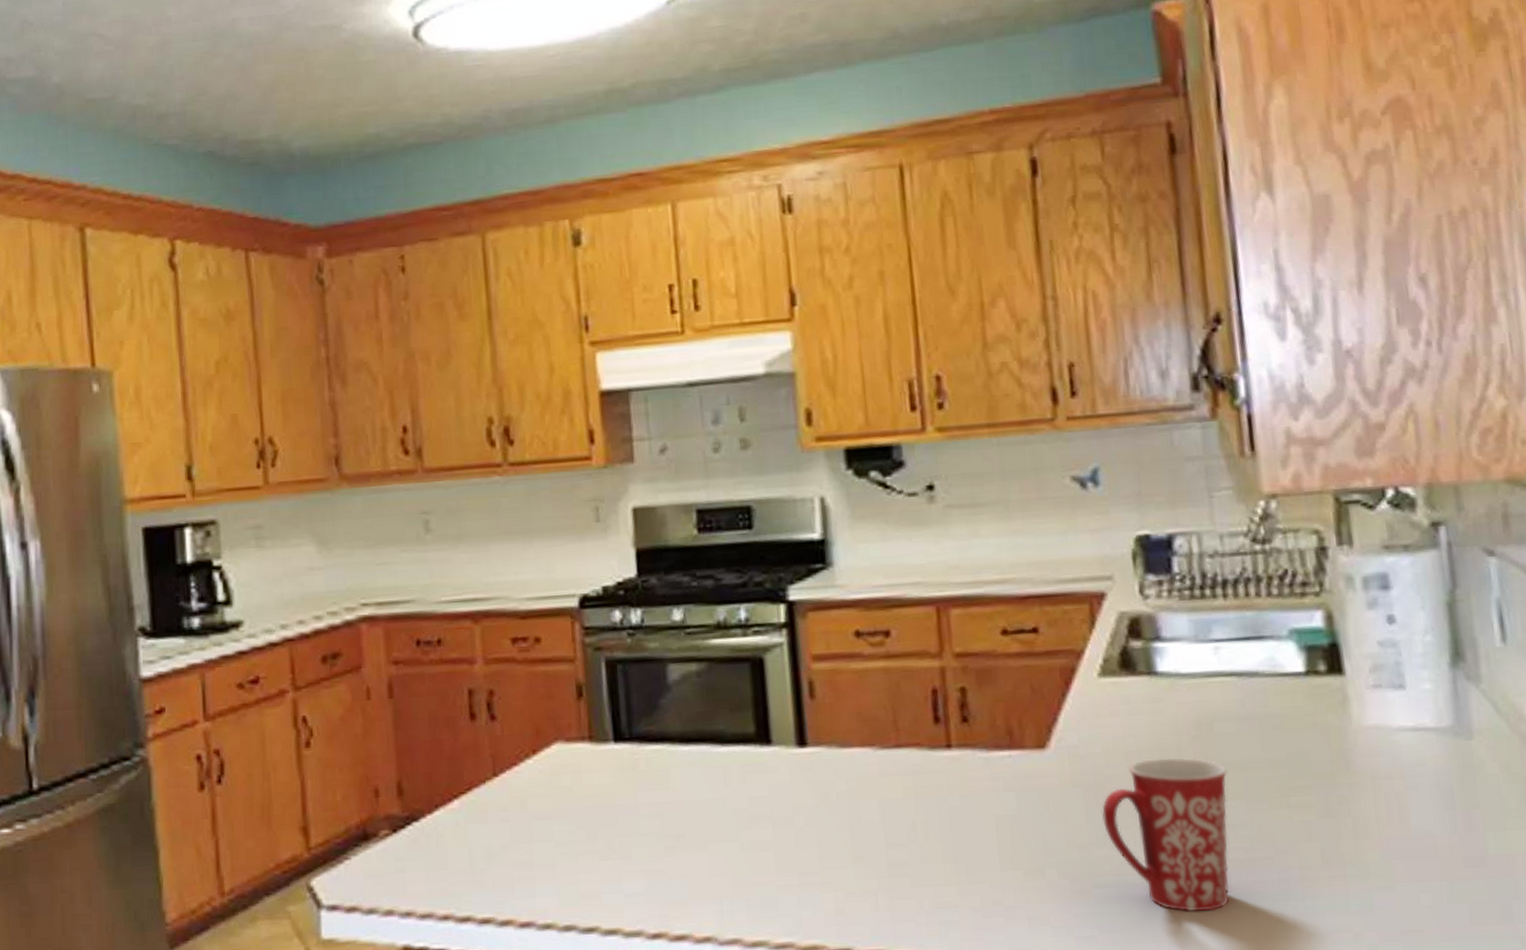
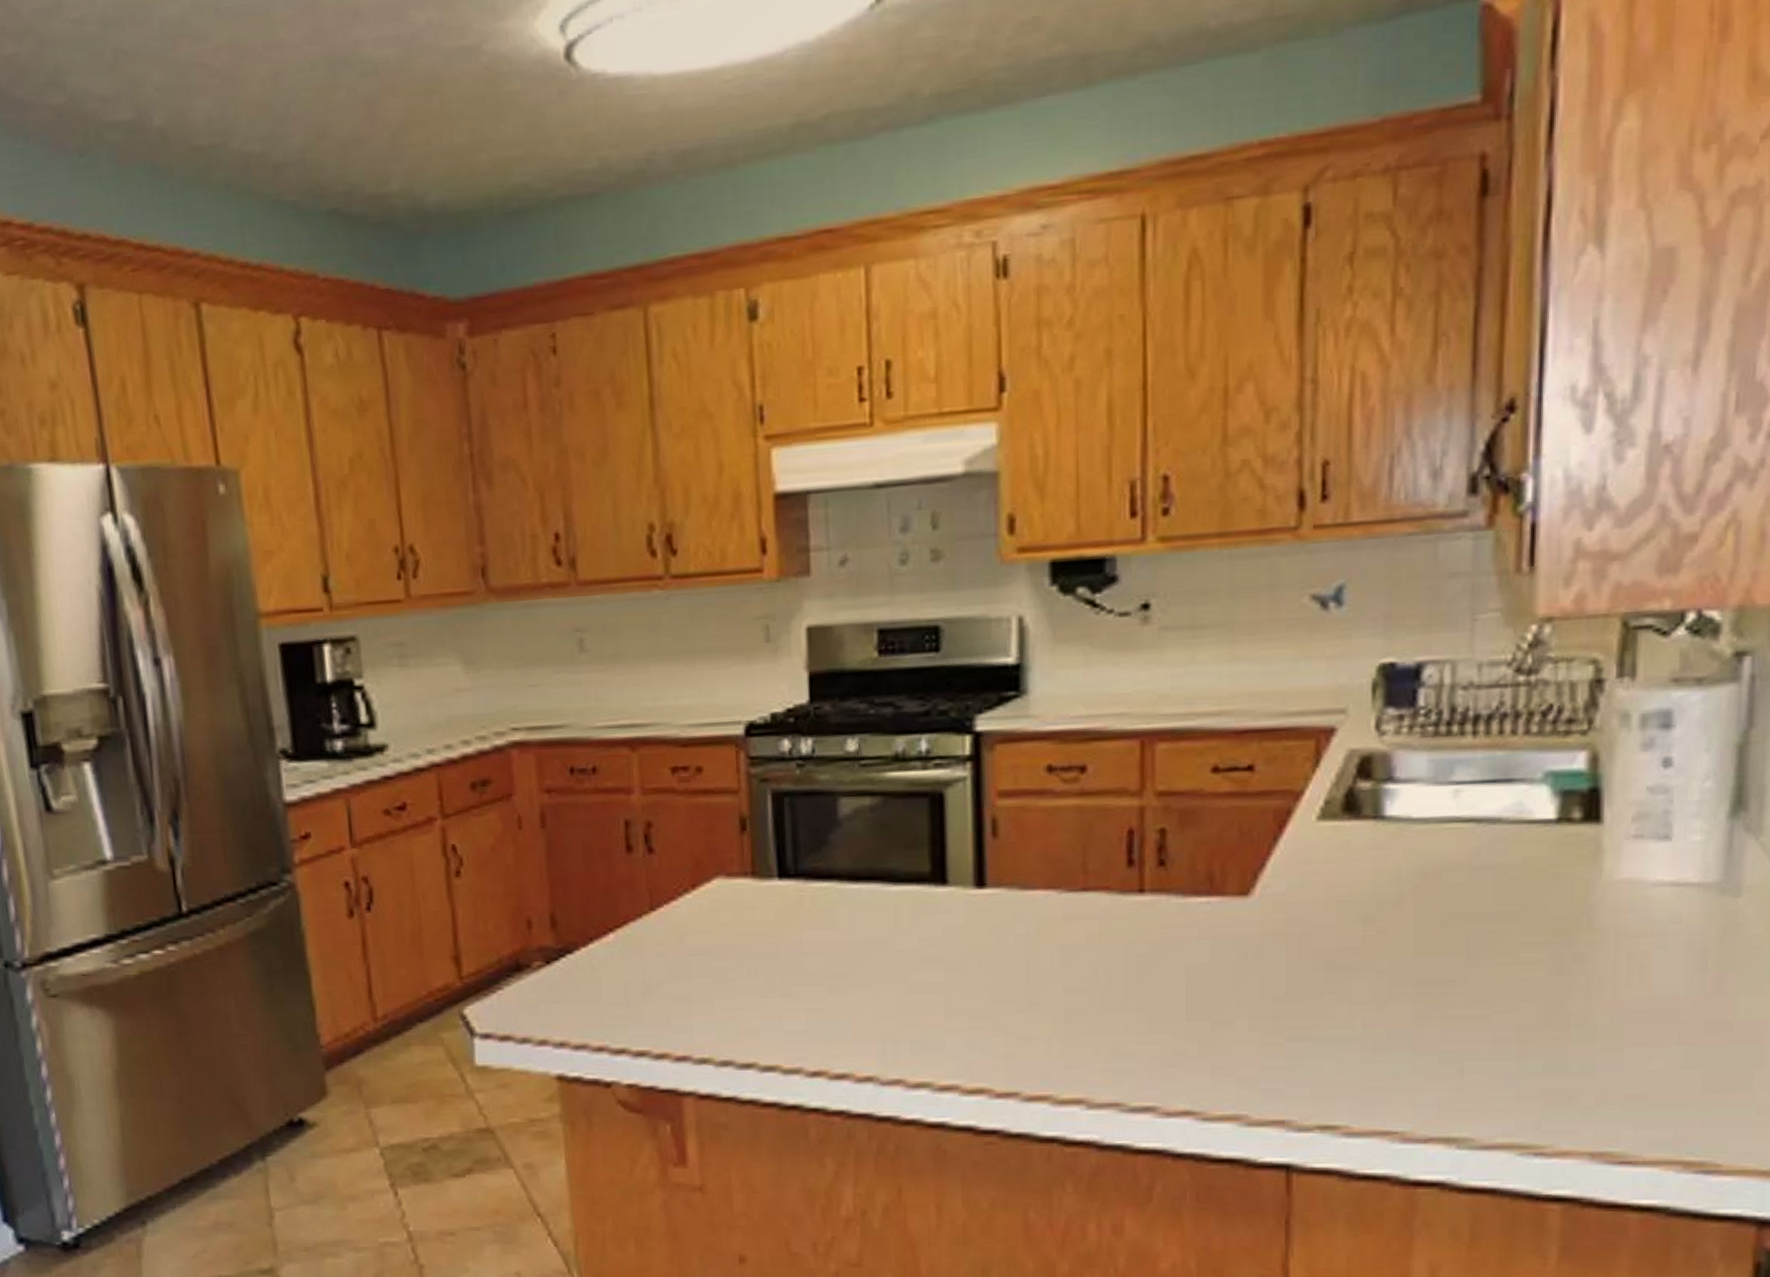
mug: present [1102,757,1230,912] -> none [1304,908,1451,1069]

